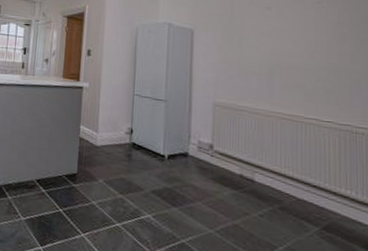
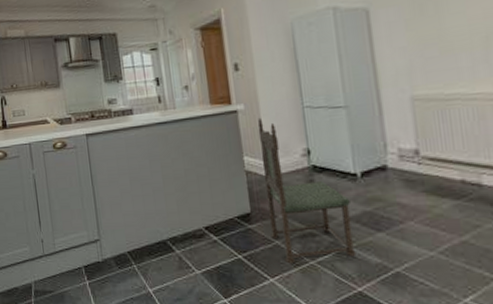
dining chair: none [89,96,156,225] -> present [257,117,357,264]

